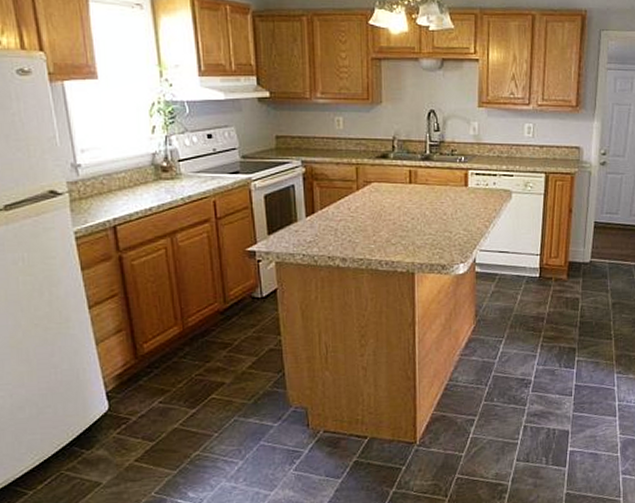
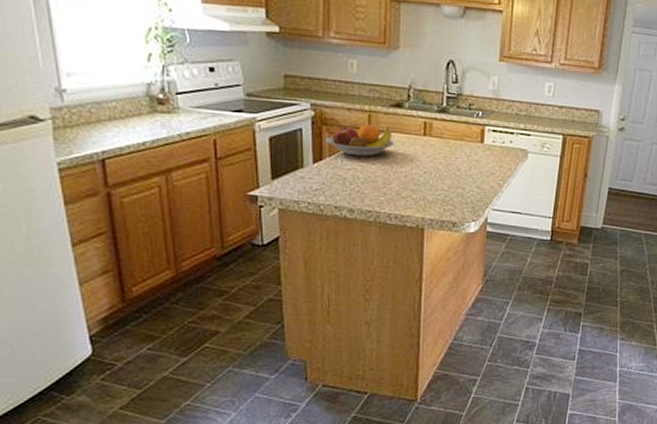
fruit bowl: none [316,176,382,208] -> present [325,123,394,157]

